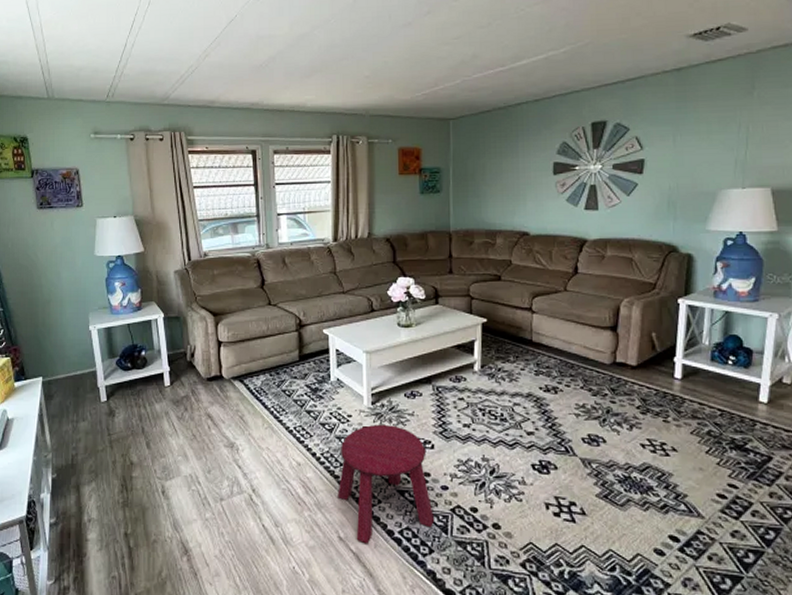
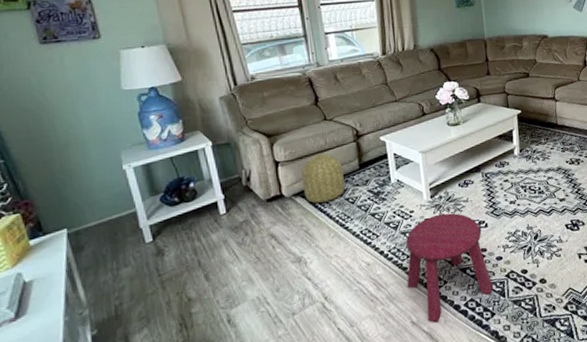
basket: none [242,339,283,390] -> present [301,153,345,203]

